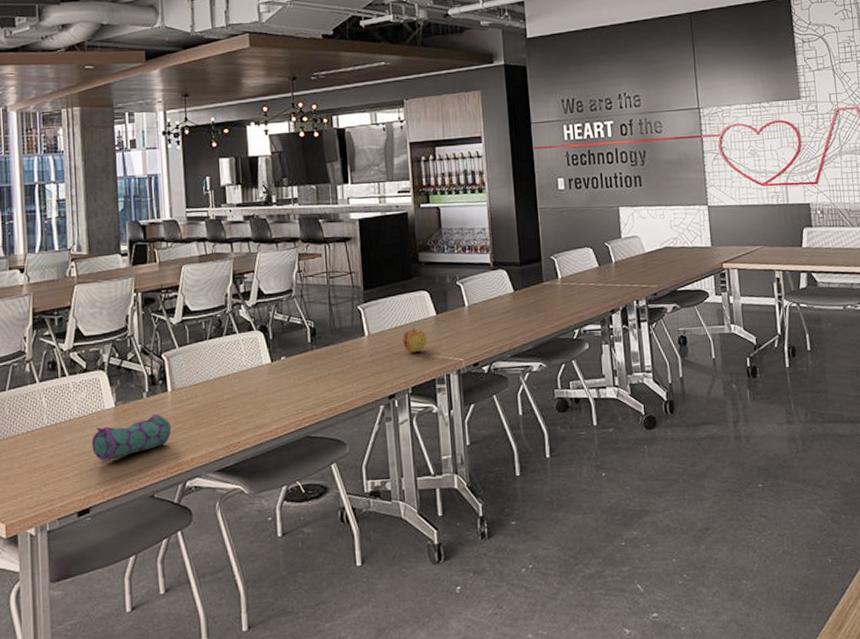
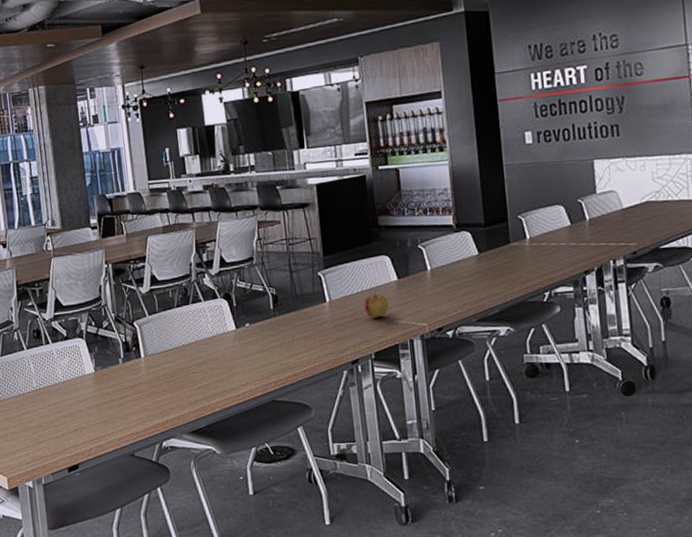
pencil case: present [92,413,172,462] -> none [76,378,147,422]

